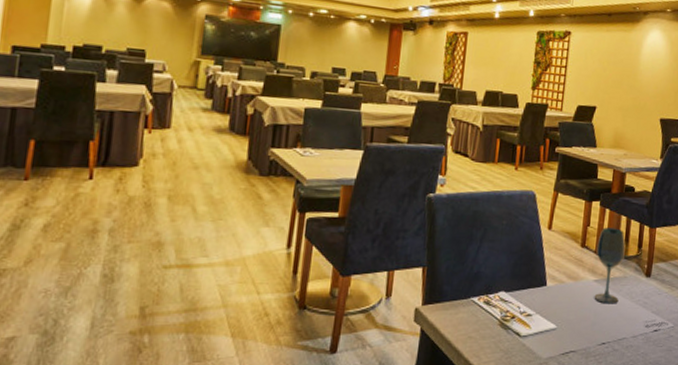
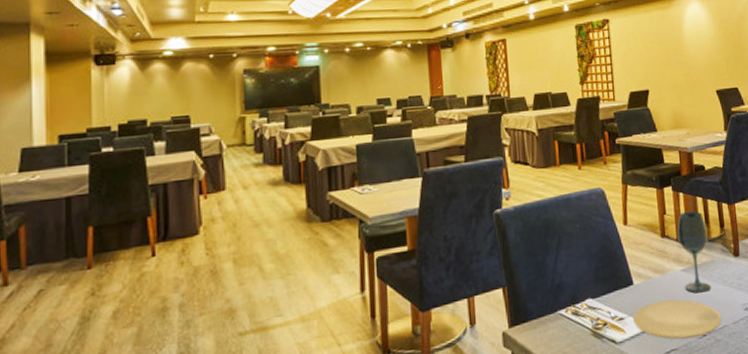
plate: none [540,305,623,344] -> present [633,299,722,340]

